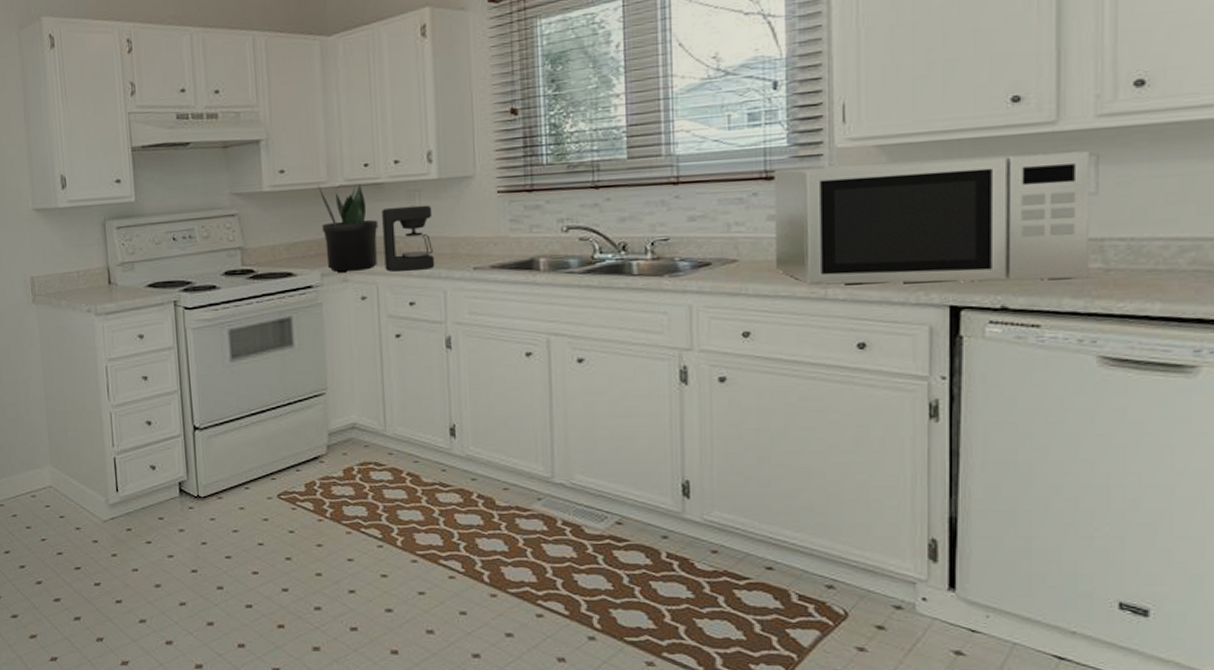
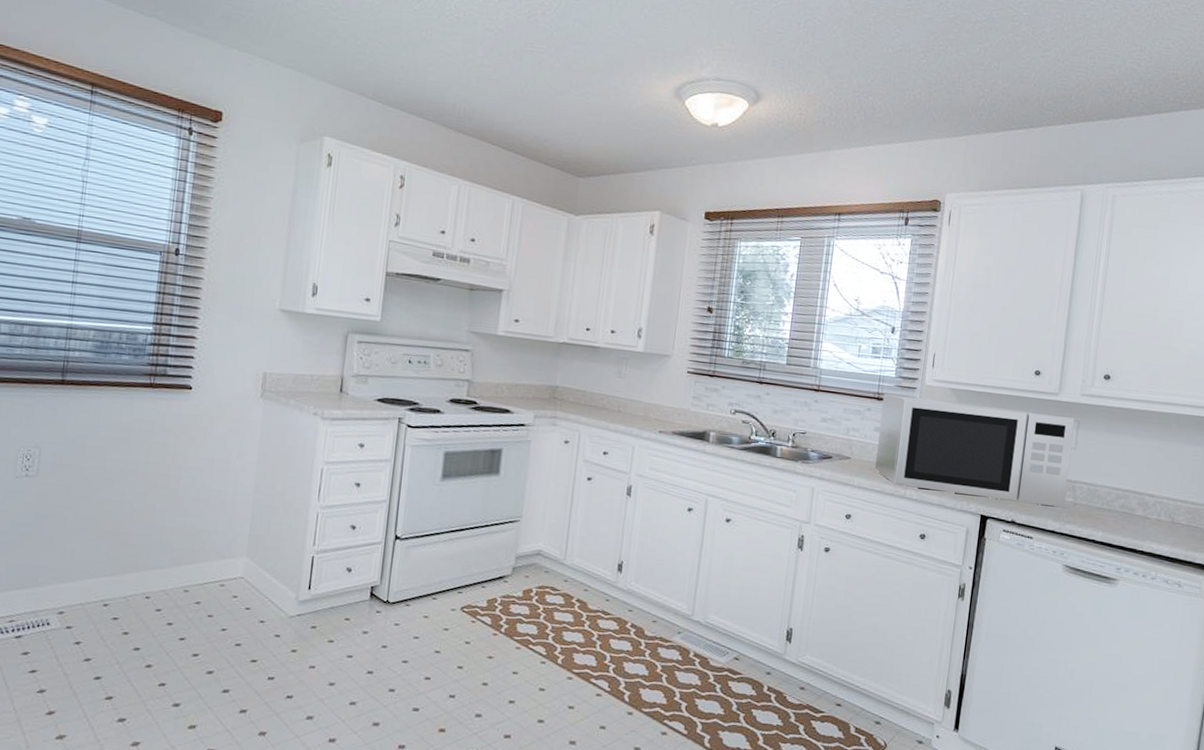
planter: present [318,183,378,273] -> none [541,338,590,419]
coffee maker: present [382,205,435,273] -> none [588,368,635,427]

